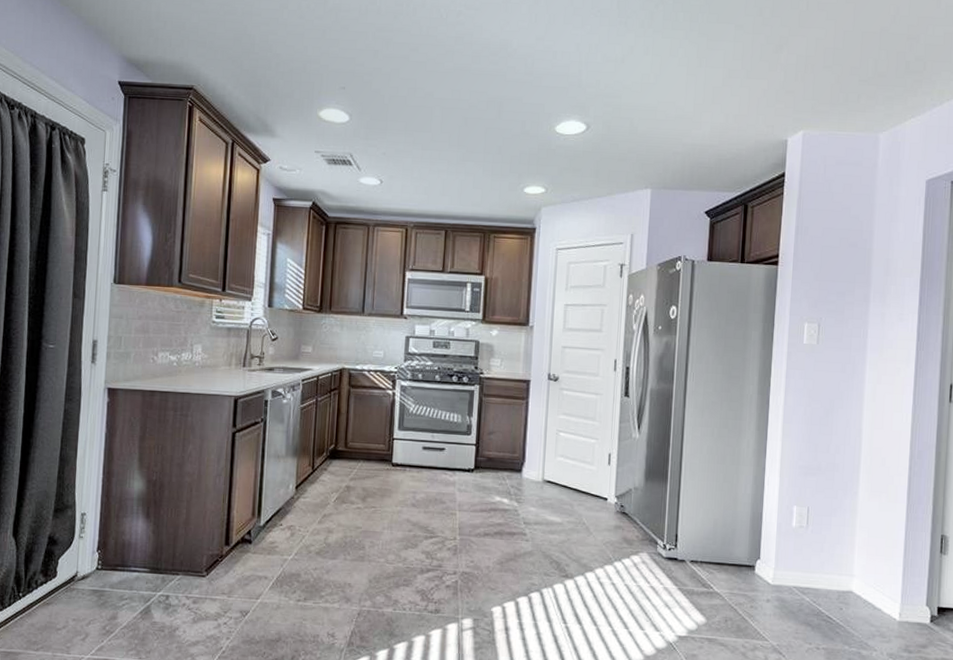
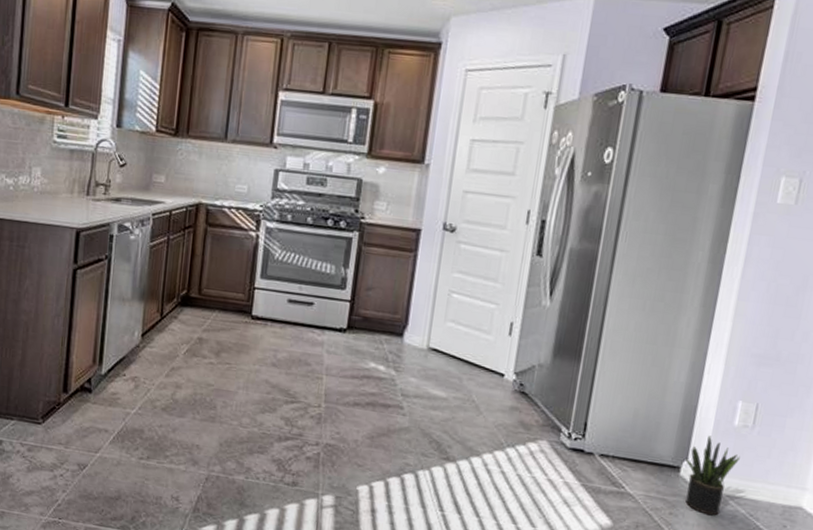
potted plant: none [759,537,800,605] -> present [685,435,740,516]

